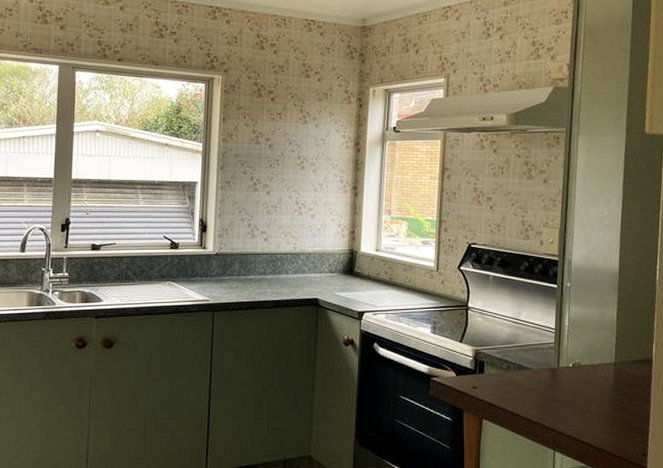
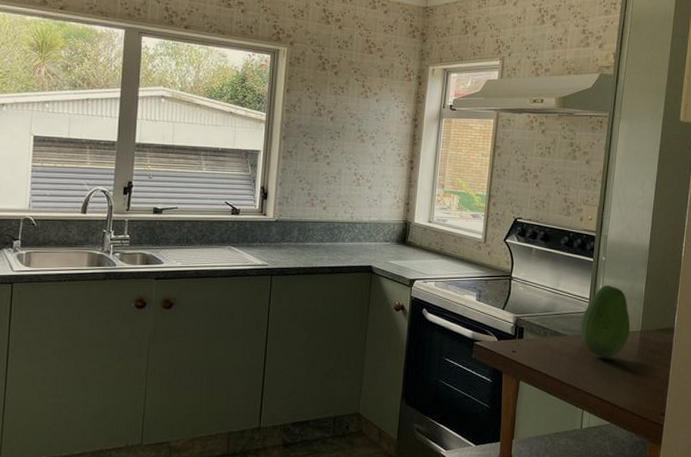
fruit: none [546,313,603,392] -> present [580,285,631,357]

